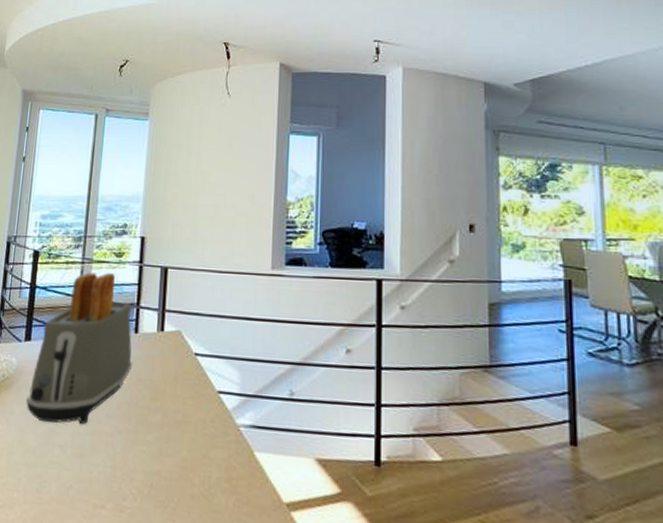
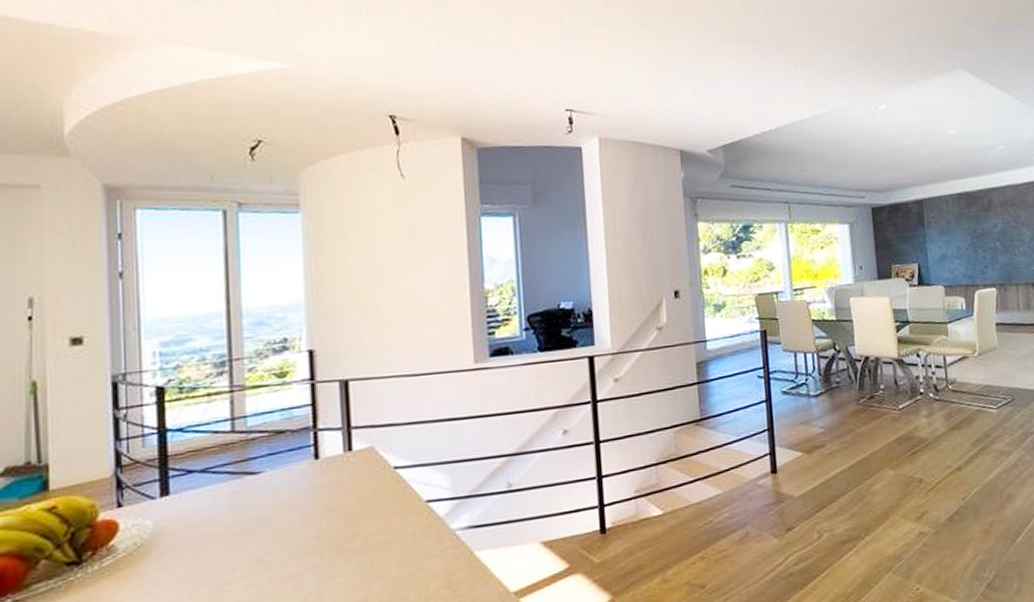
toaster: present [26,272,133,425] -> none [174,397,317,584]

